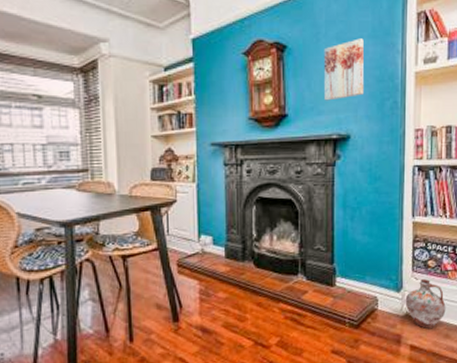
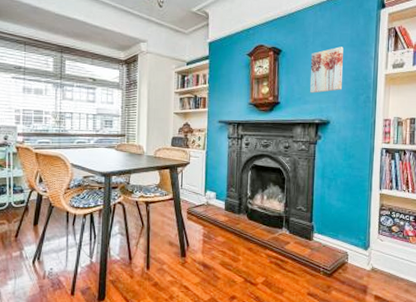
ceramic jug: present [405,278,446,329] -> none [371,241,407,284]

